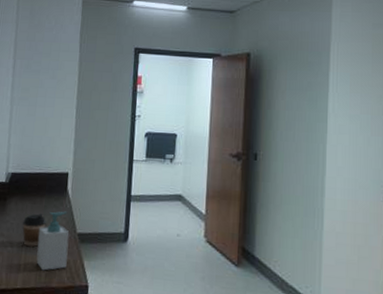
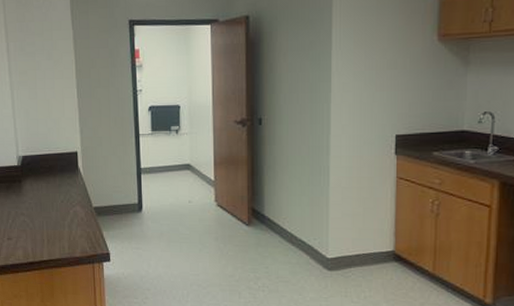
coffee cup: present [22,214,46,247] -> none [39,192,62,223]
soap bottle: present [36,211,70,271] -> none [56,188,87,243]

